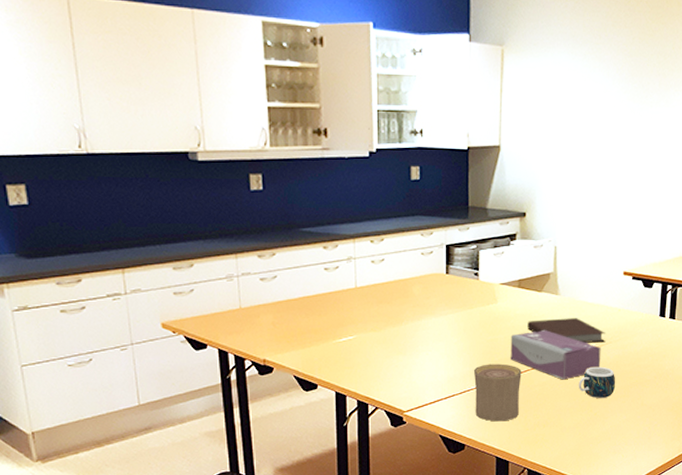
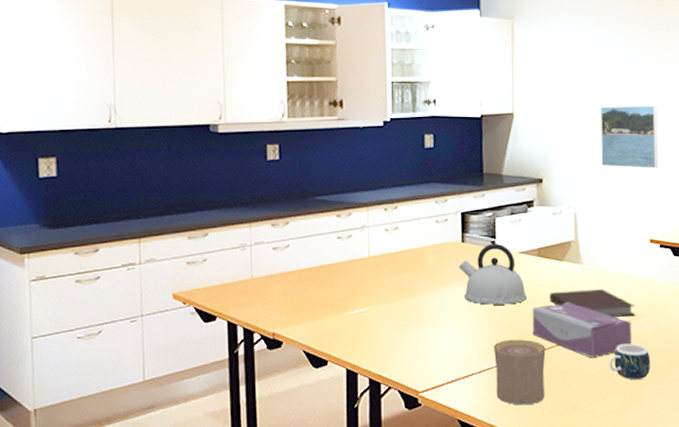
kettle: none [442,275,506,333] -> present [458,243,526,305]
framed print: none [583,140,640,204] -> present [600,105,658,169]

